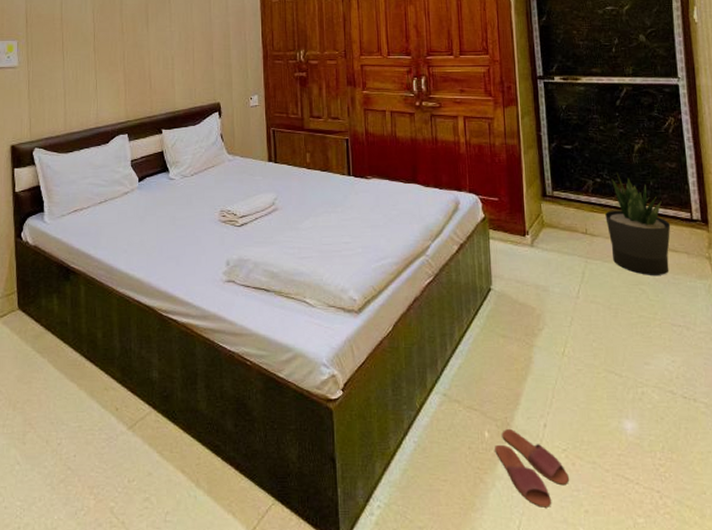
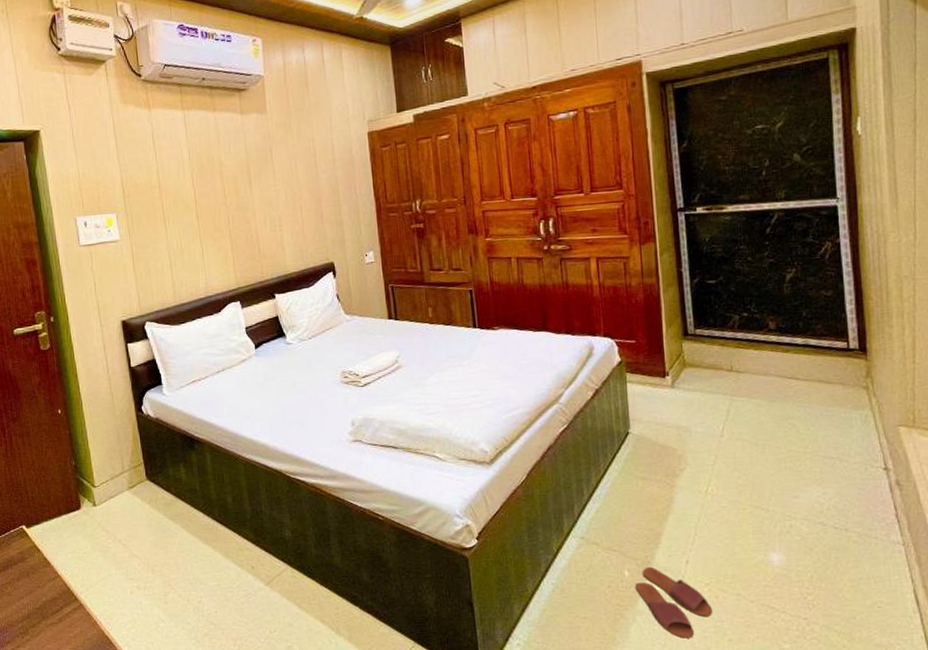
planter: present [605,174,671,275] -> none [752,306,825,409]

